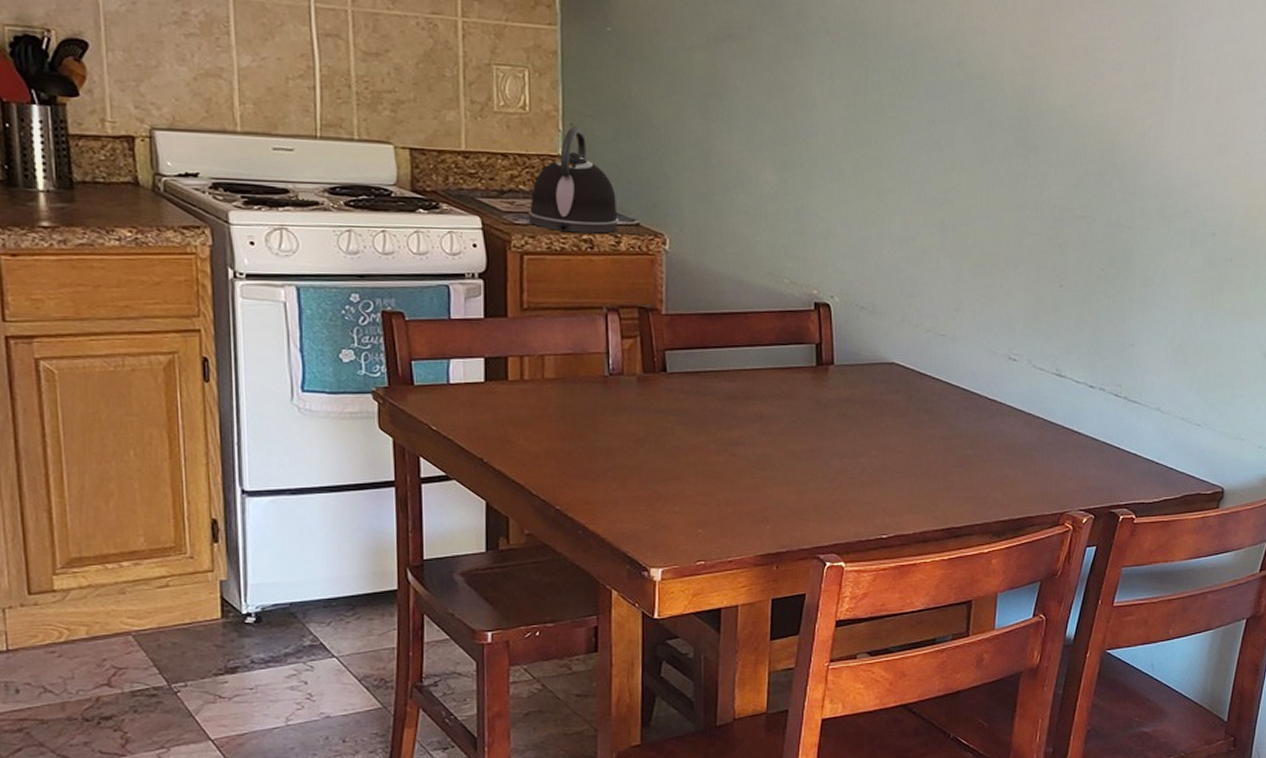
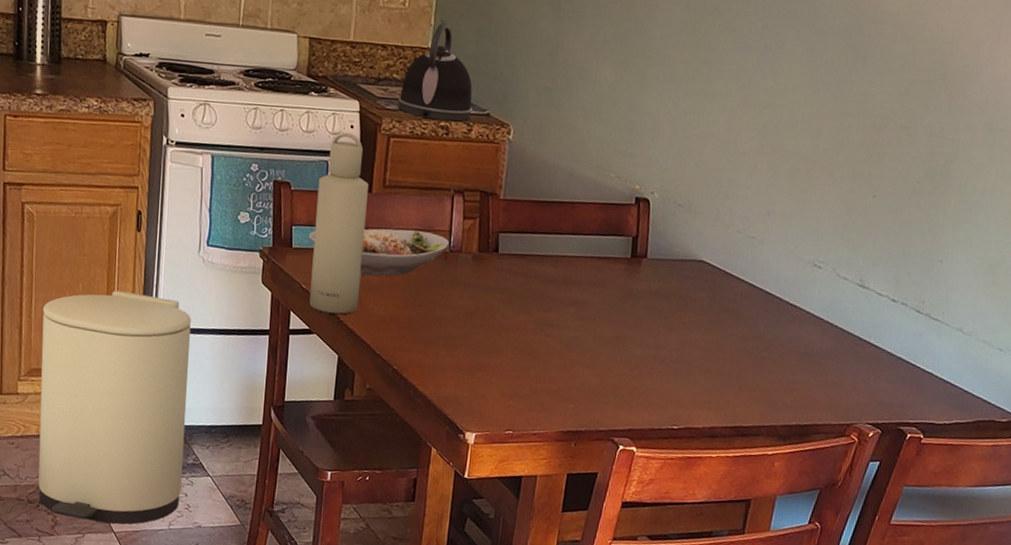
pedal bin: none [79,453,299,731] -> present [38,290,192,524]
salad: none [433,354,608,409] -> present [308,228,450,276]
bottle: none [439,252,505,456] -> present [309,132,369,315]

